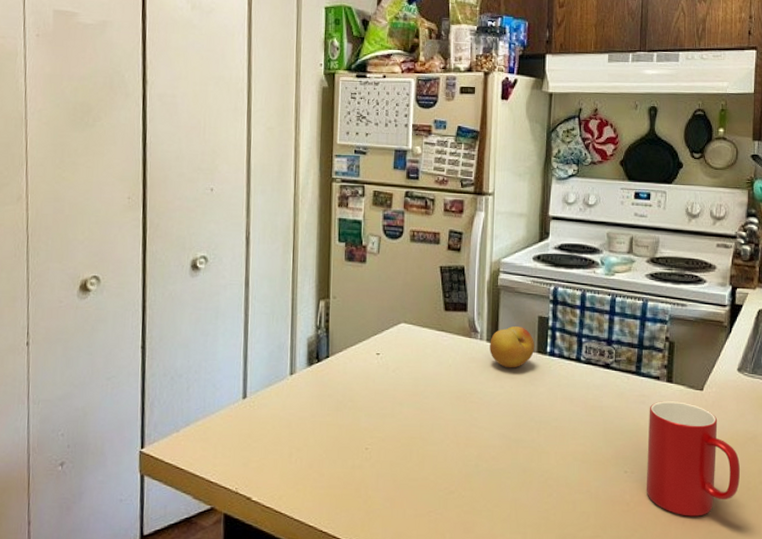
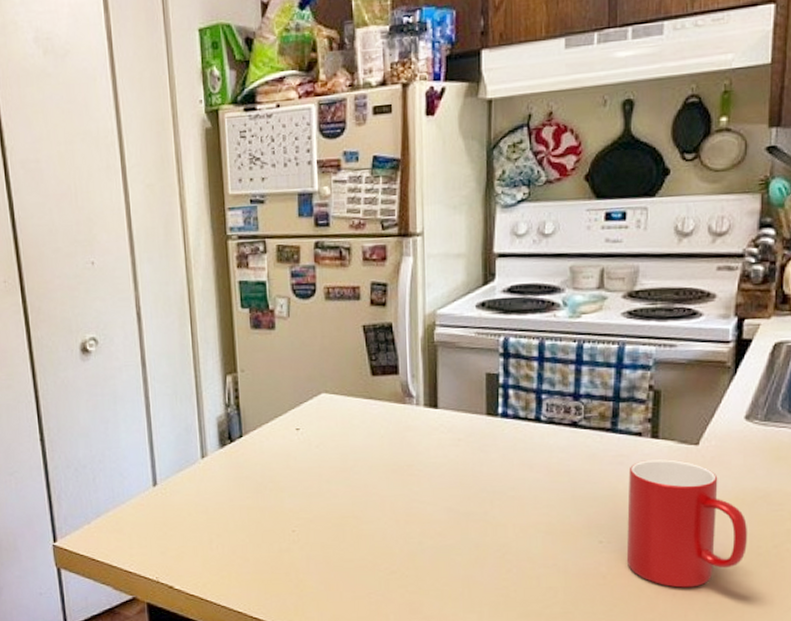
fruit: present [490,326,535,368] -> none [428,387,484,435]

